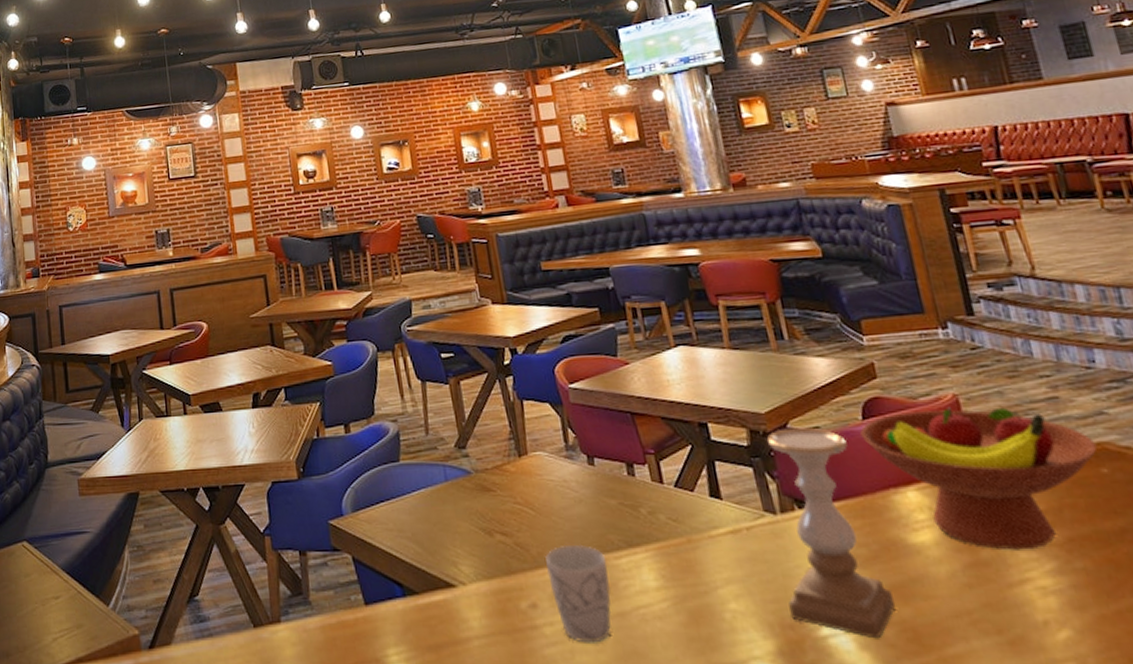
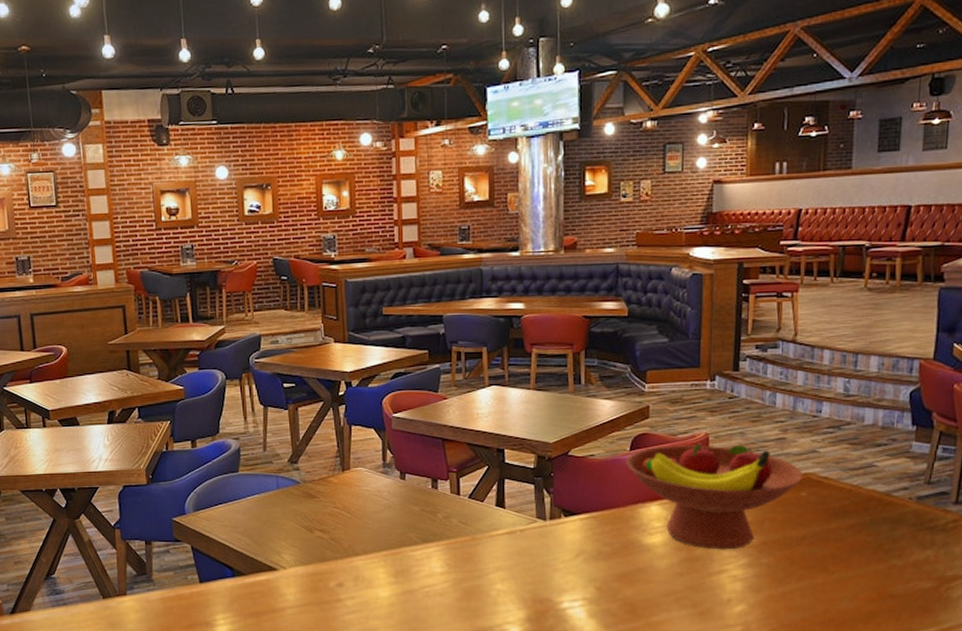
mug: present [545,544,612,643] -> none [355,540,405,612]
candle holder: present [766,427,896,639] -> none [542,455,623,610]

